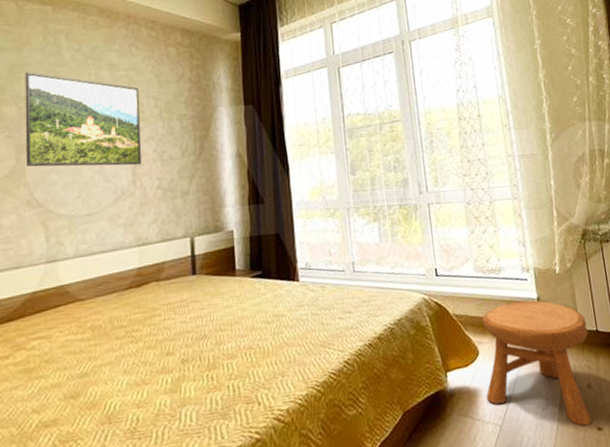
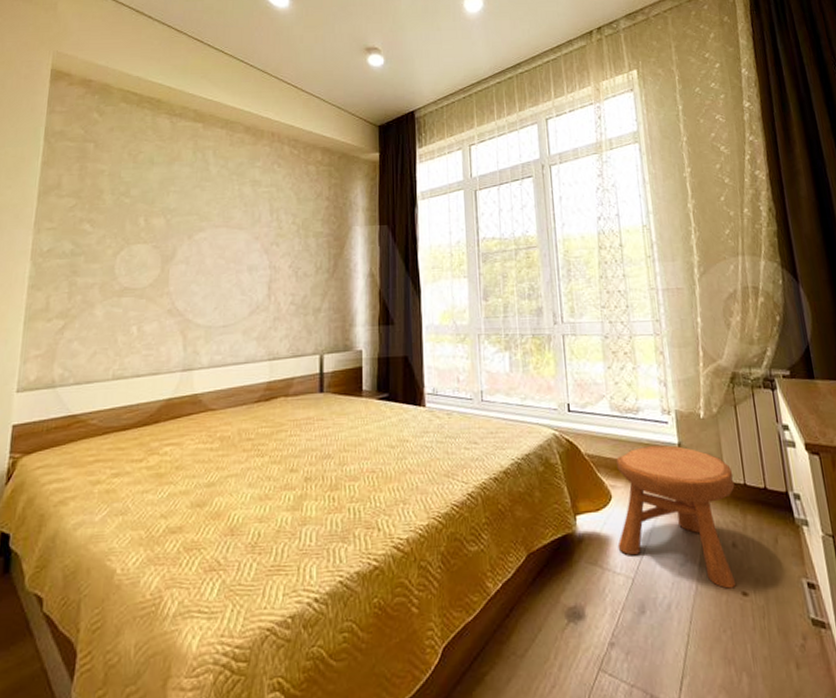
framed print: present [25,72,141,167] -> none [169,186,278,280]

